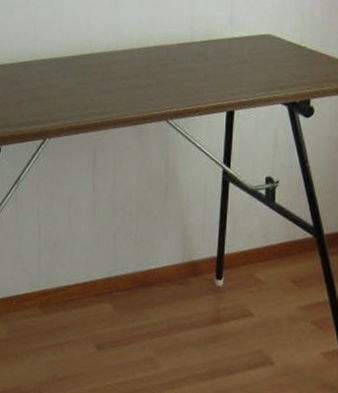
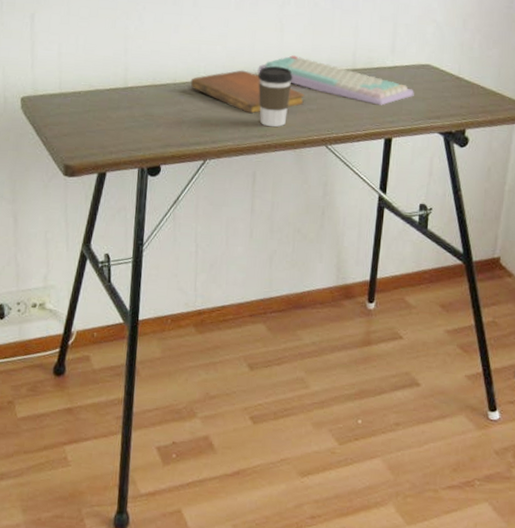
notebook: none [27,47,143,91] -> present [190,70,304,114]
keyboard: none [94,31,255,78] -> present [257,55,414,106]
coffee cup: none [95,43,130,104] -> present [258,66,293,128]

